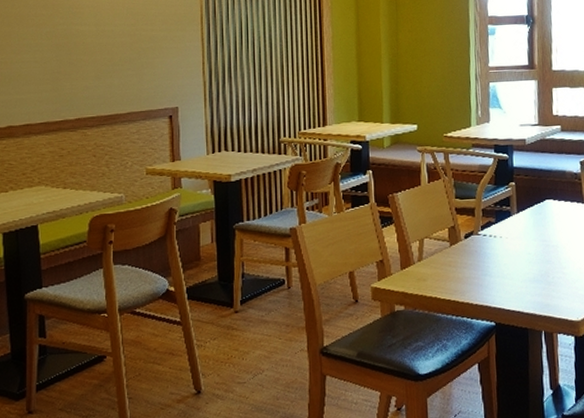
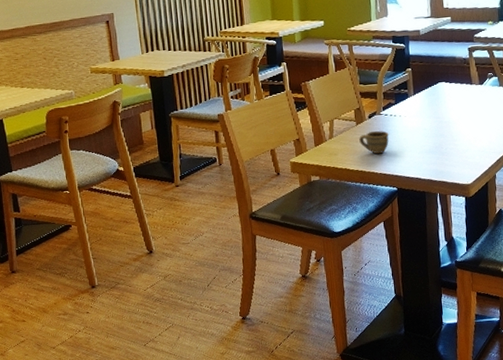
cup: none [453,254,488,282] -> present [359,131,389,154]

